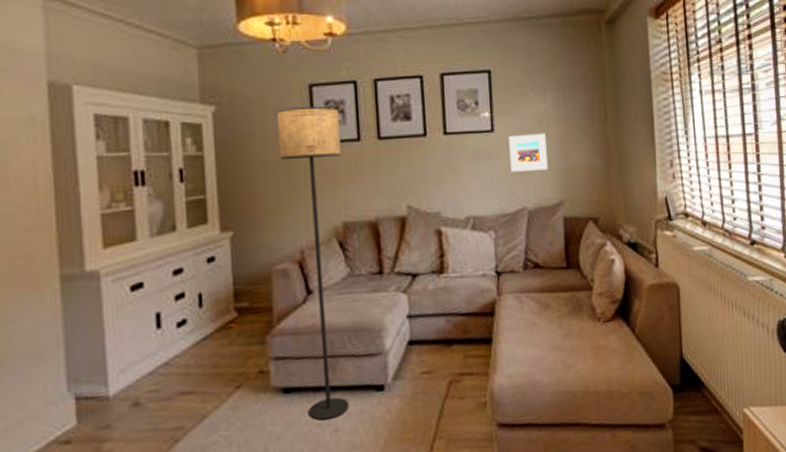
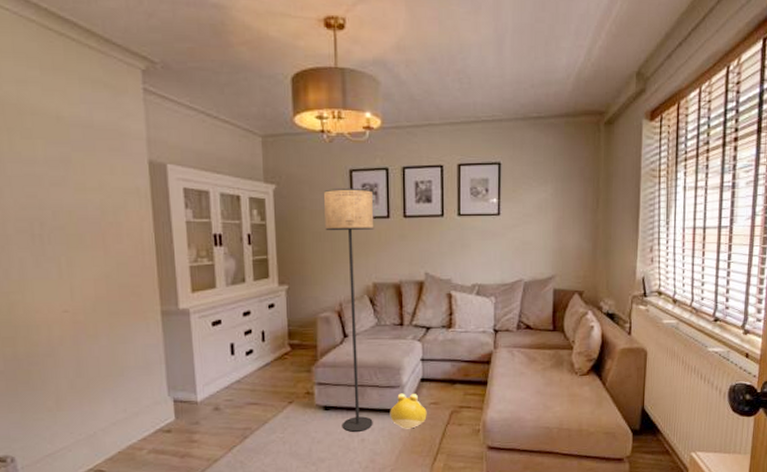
plush toy: none [370,360,419,410] -> present [390,393,427,429]
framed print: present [509,133,548,172] -> none [512,218,544,249]

